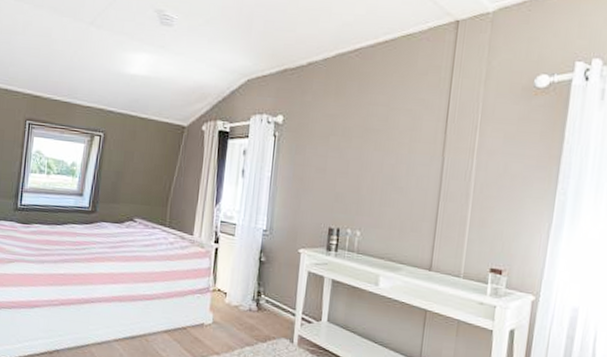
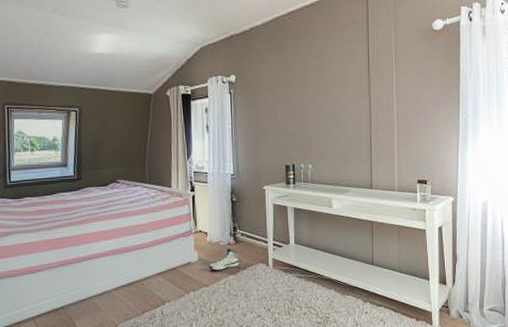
sneaker: none [223,315,260,340] -> present [208,248,239,271]

